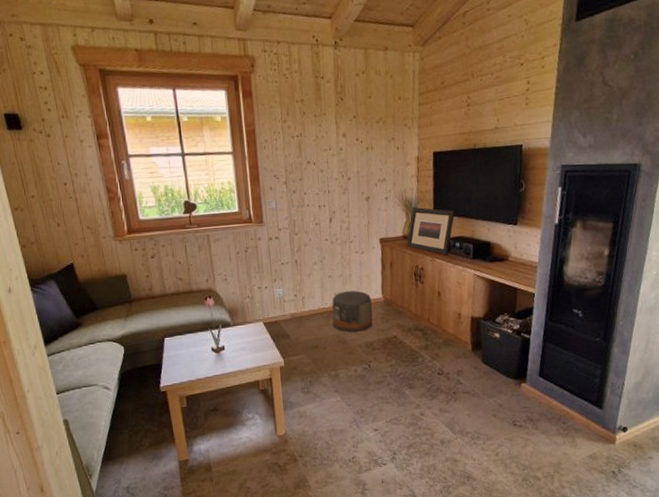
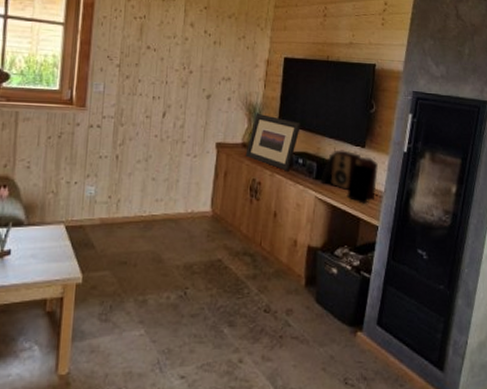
pouf: present [332,290,373,333] -> none [149,199,199,250]
speaker: none [476,229,532,275] -> present [319,150,378,204]

